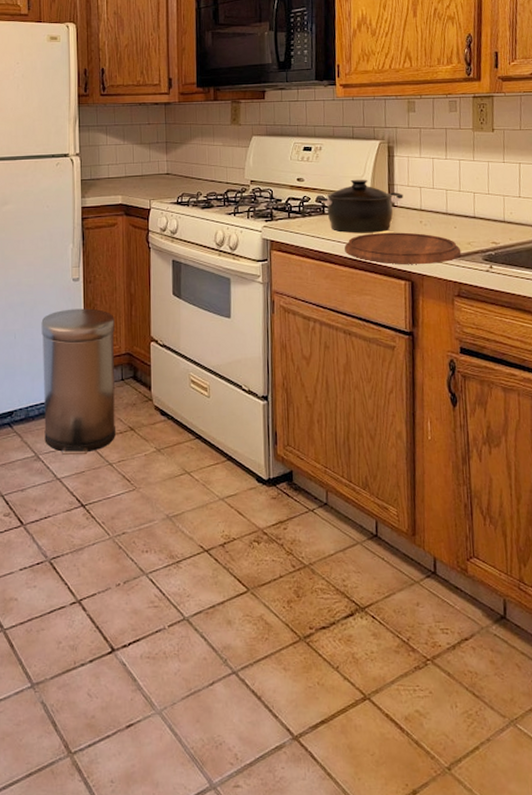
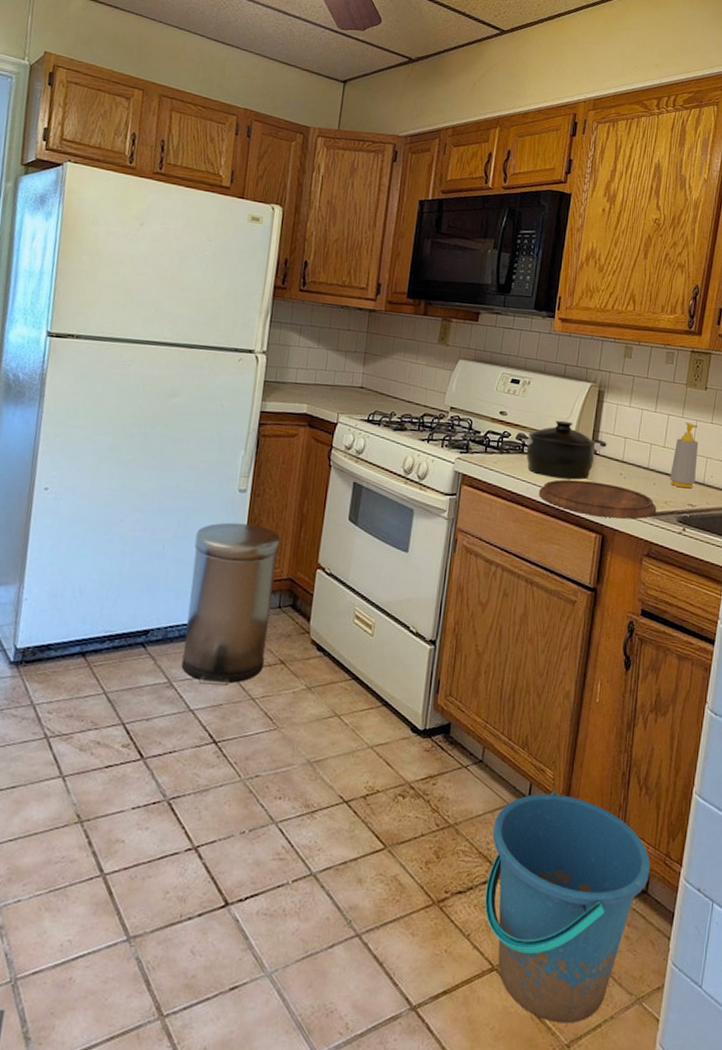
bucket: none [346,527,506,747] -> present [484,791,650,1024]
soap bottle: none [469,165,496,228] -> present [670,422,699,489]

